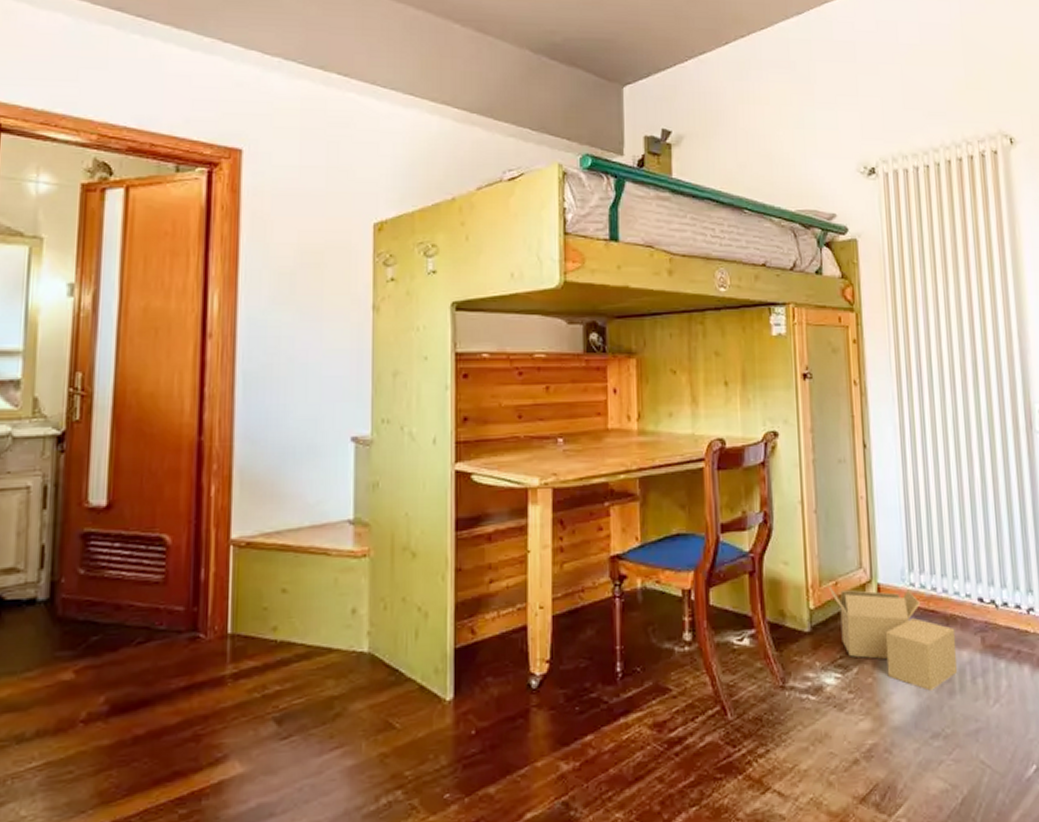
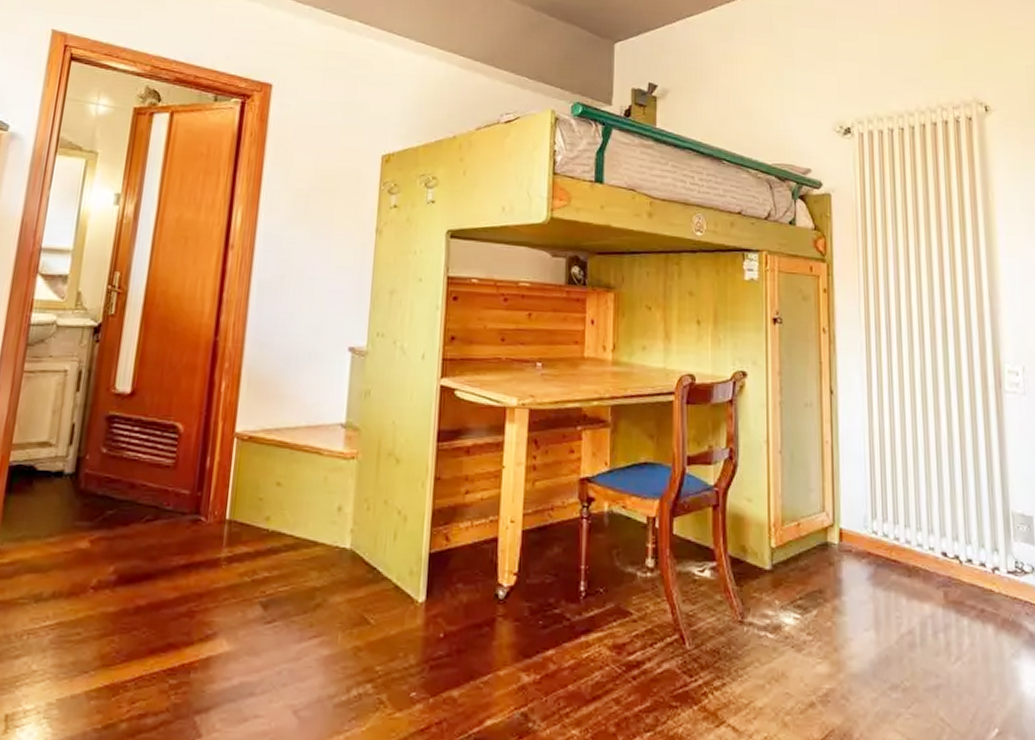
cardboard box: present [828,585,958,691] -> none [790,525,919,641]

